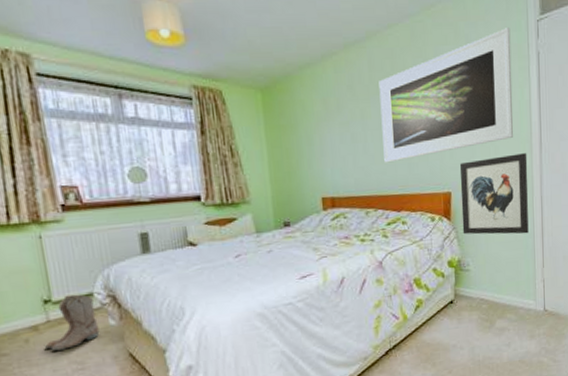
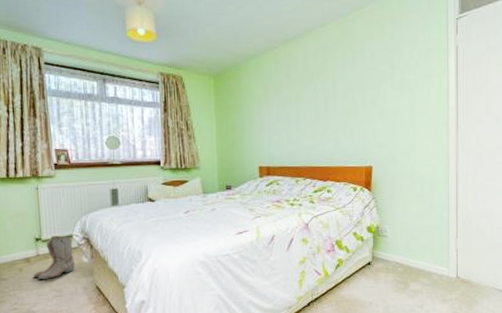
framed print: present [379,28,513,163] -> none [312,25,432,139]
wall art: present [459,153,529,235] -> none [381,134,444,207]

